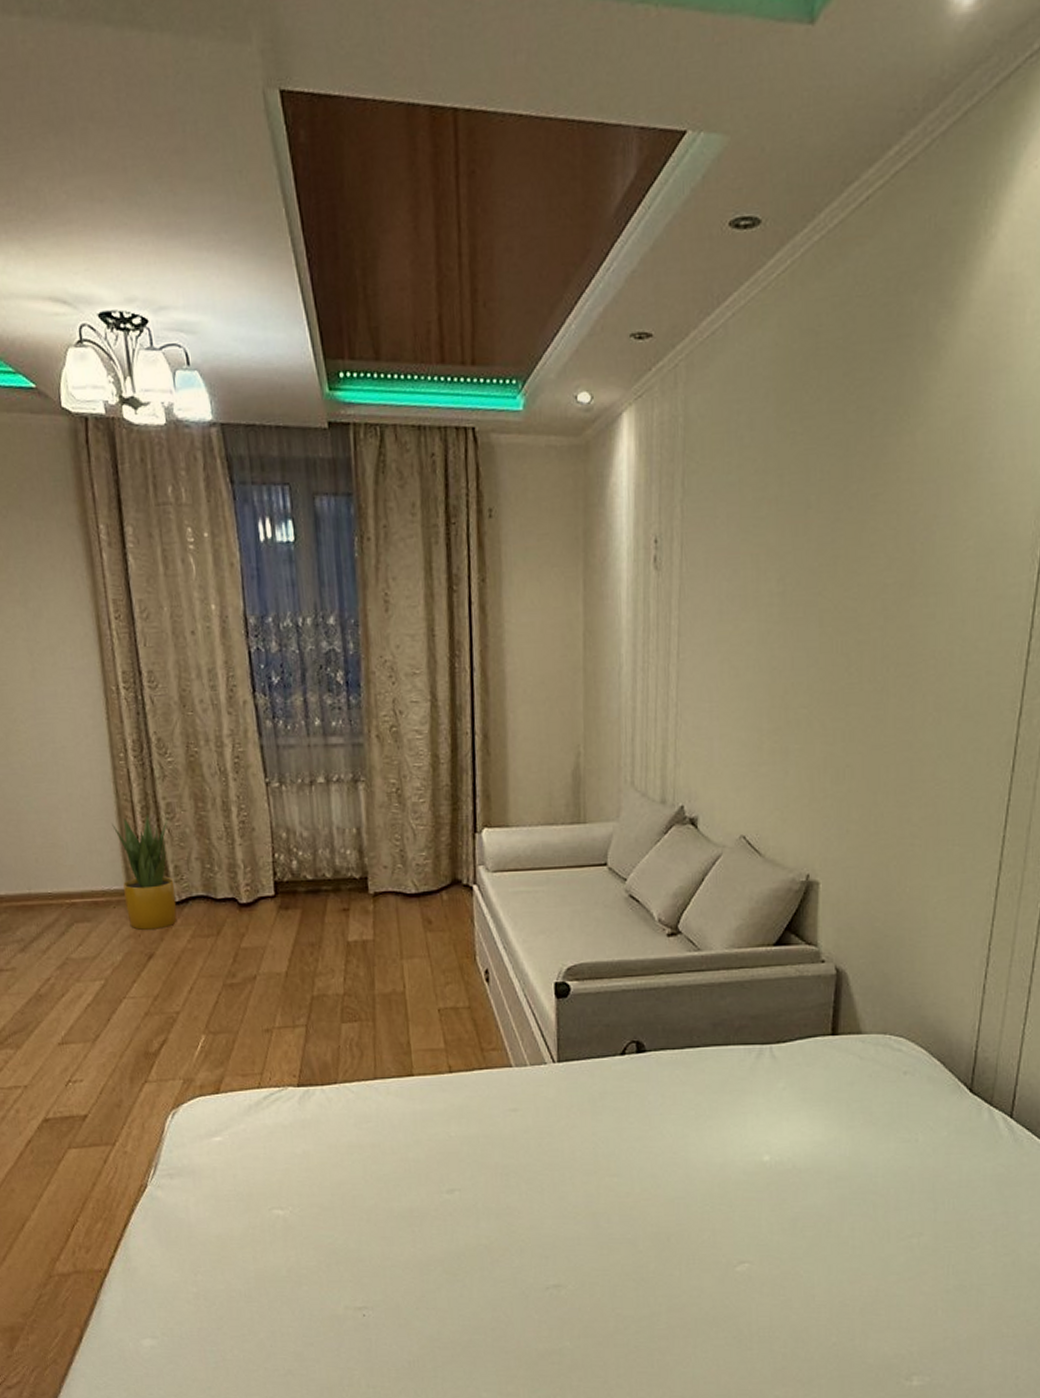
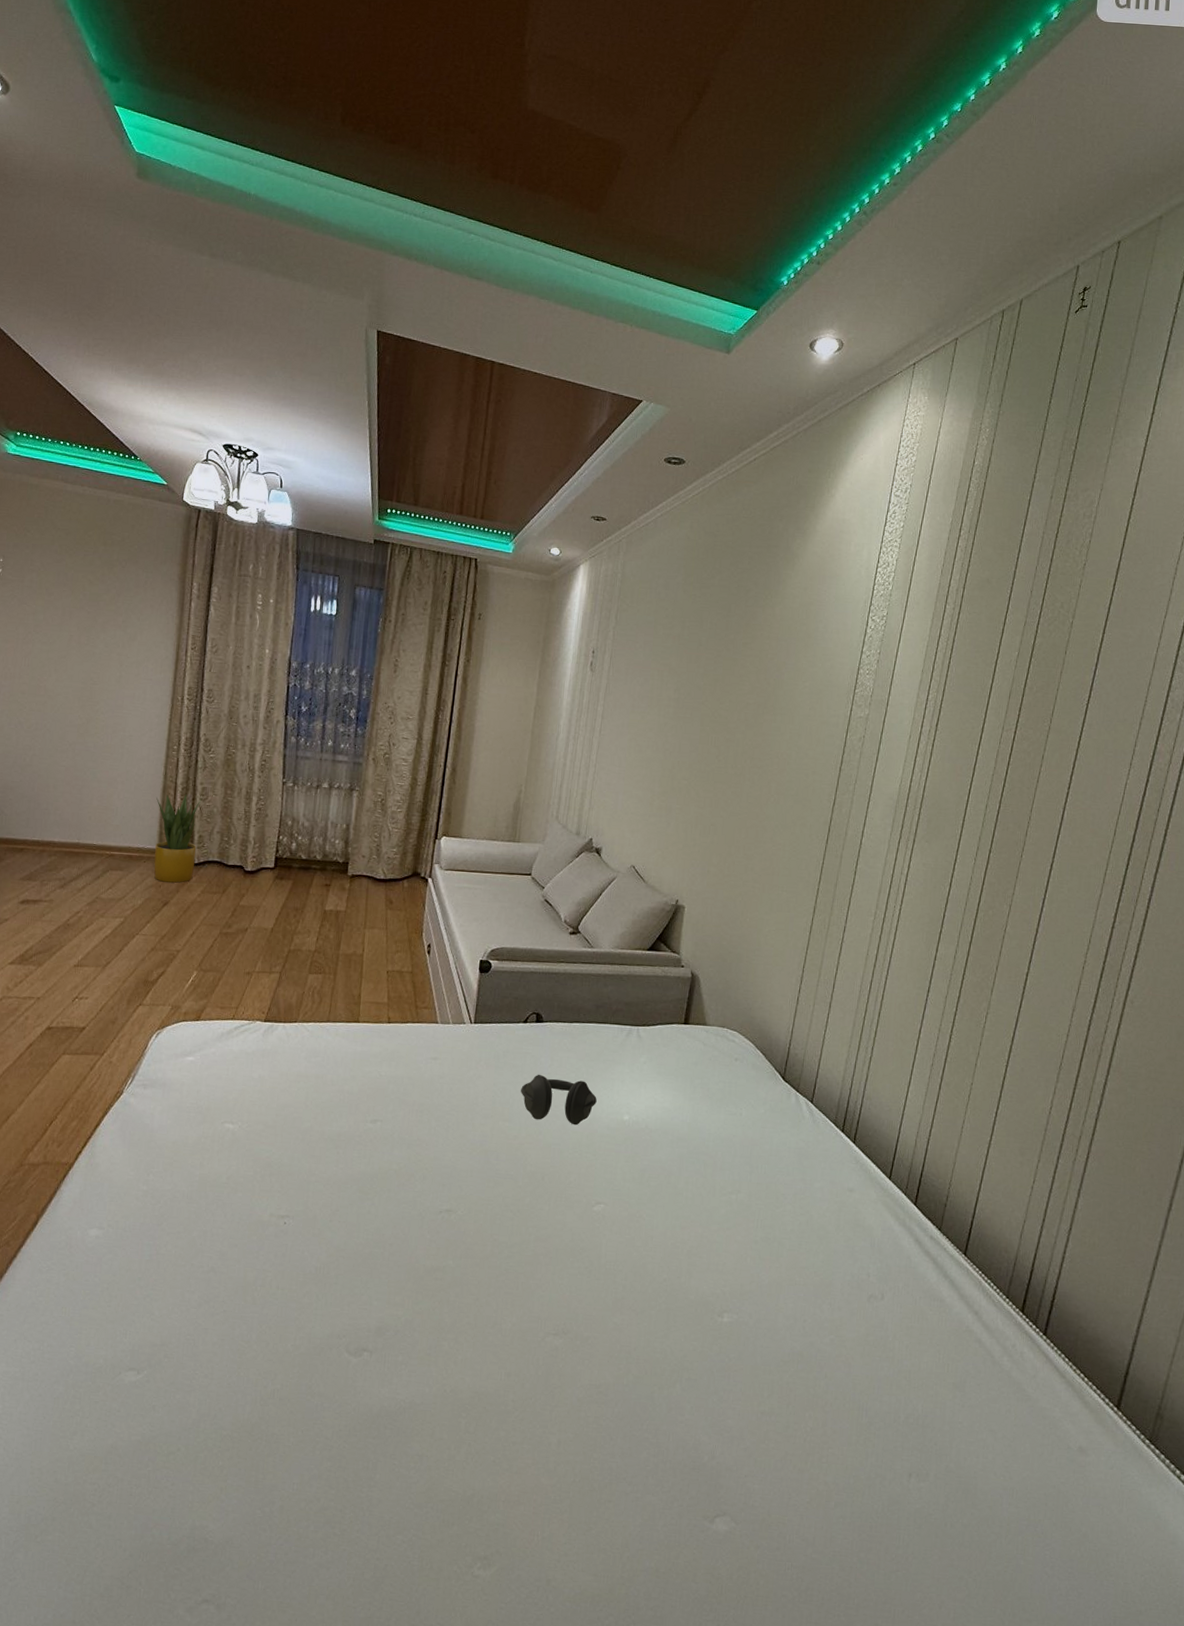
headphones: none [628,1116,726,1174] -> present [521,1074,597,1126]

